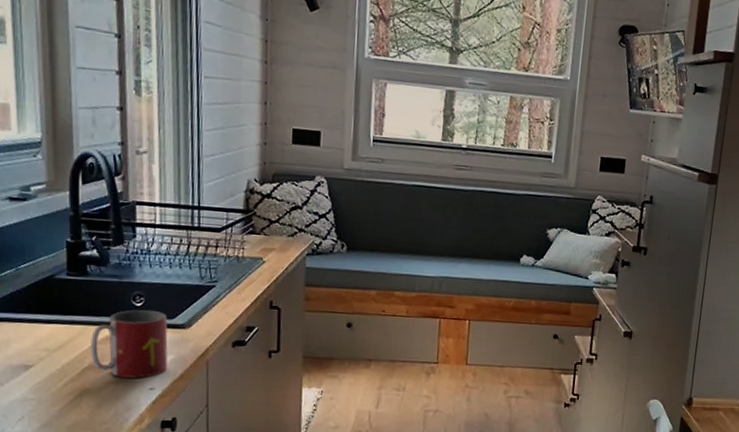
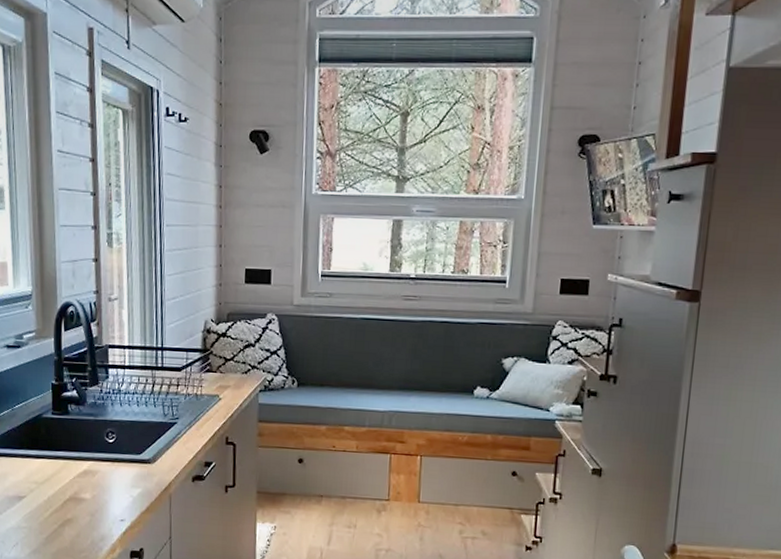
mug: present [90,309,168,379] -> none [71,445,136,510]

